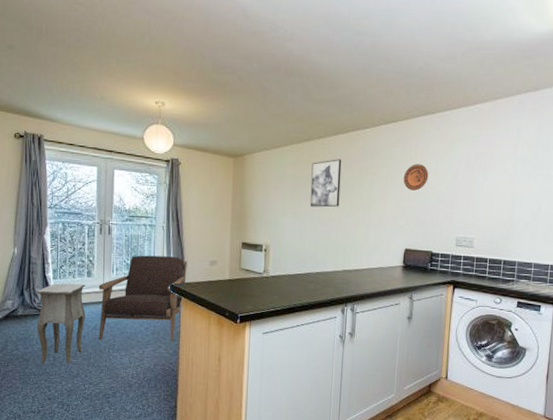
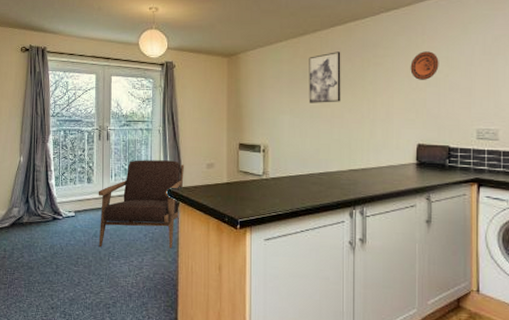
side table: present [36,283,86,364] -> none [40,190,86,272]

